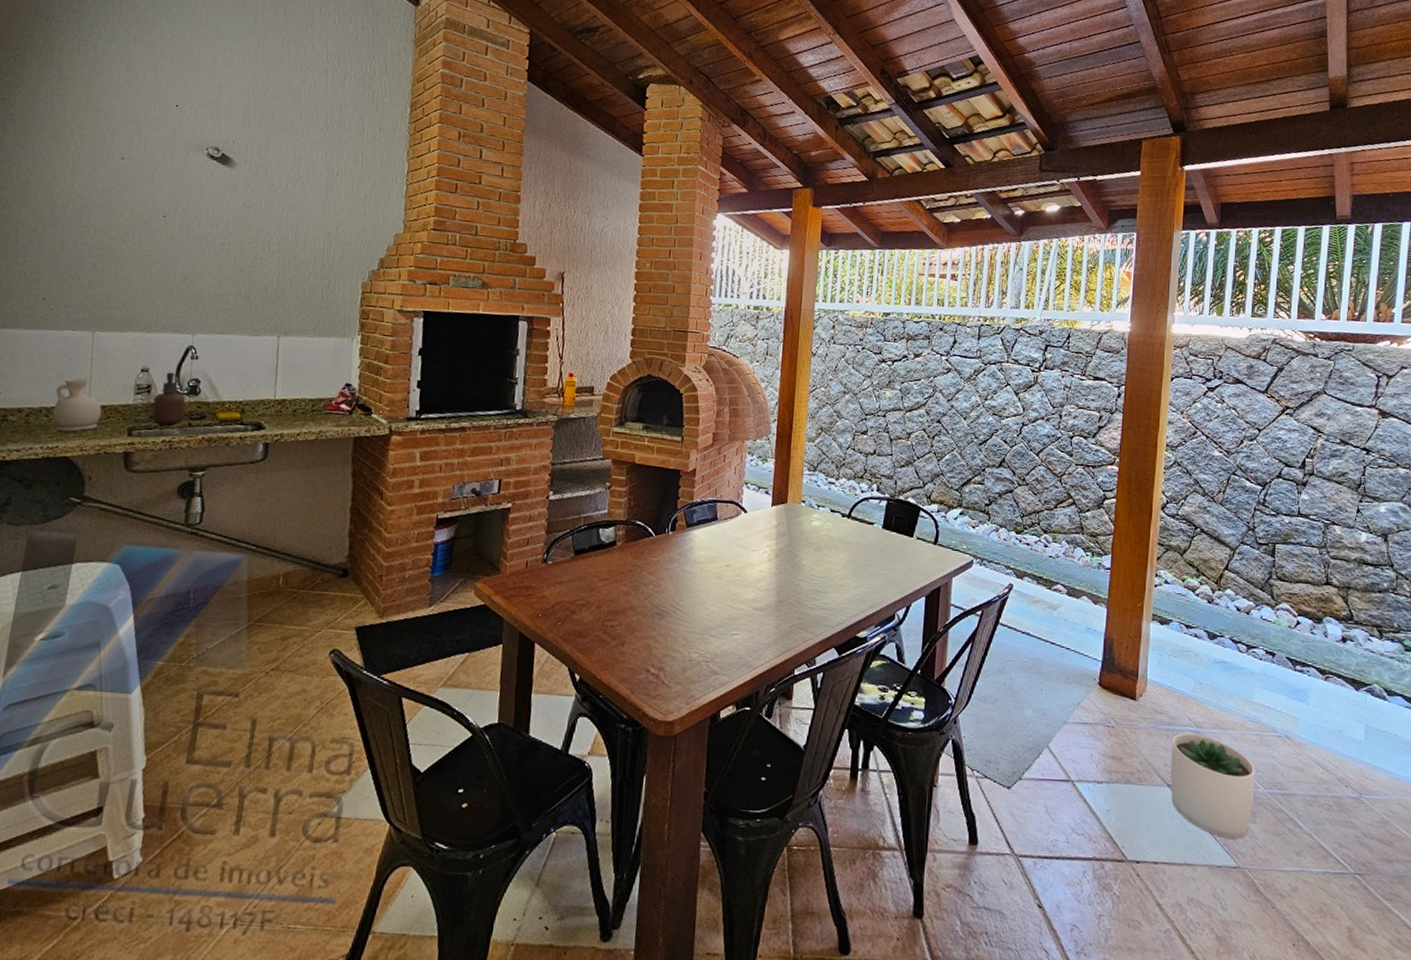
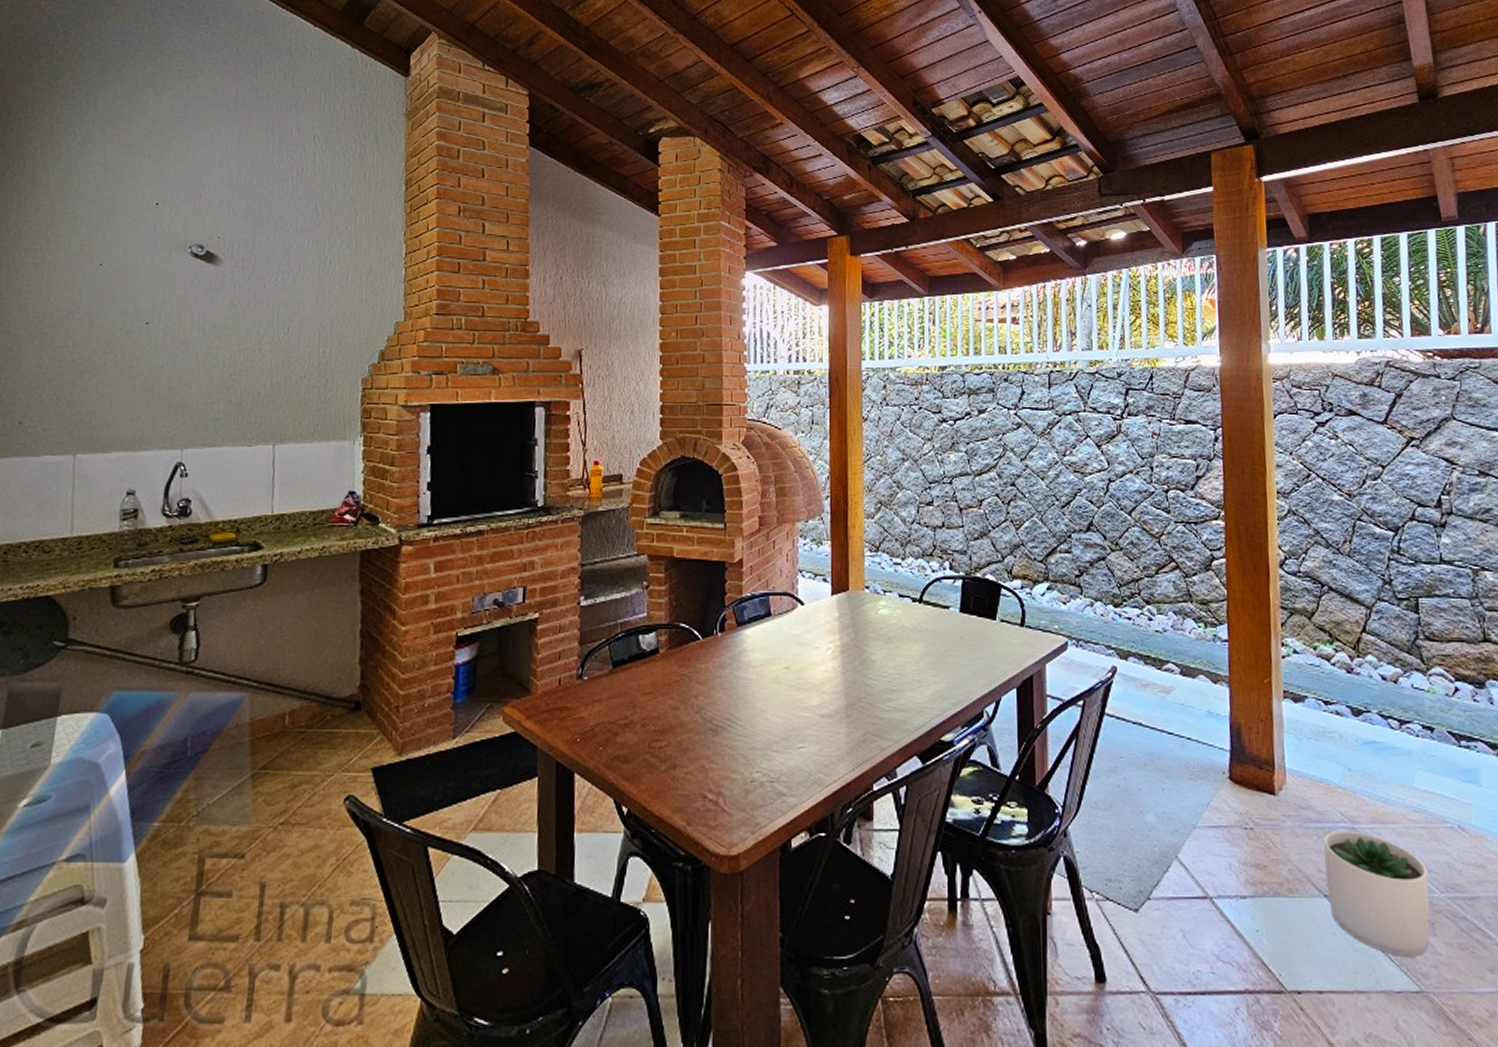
jug: present [52,378,102,432] -> none [32,507,86,567]
soap dispenser: present [152,372,185,426] -> none [140,493,176,553]

